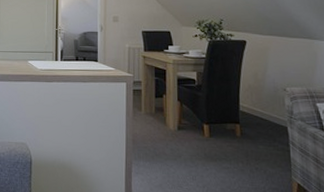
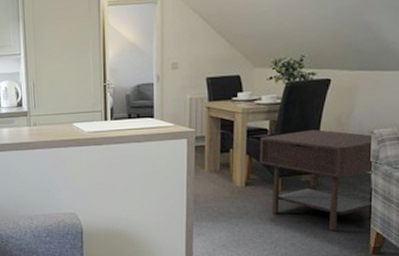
side table: none [189,83,292,179] -> present [260,130,373,231]

